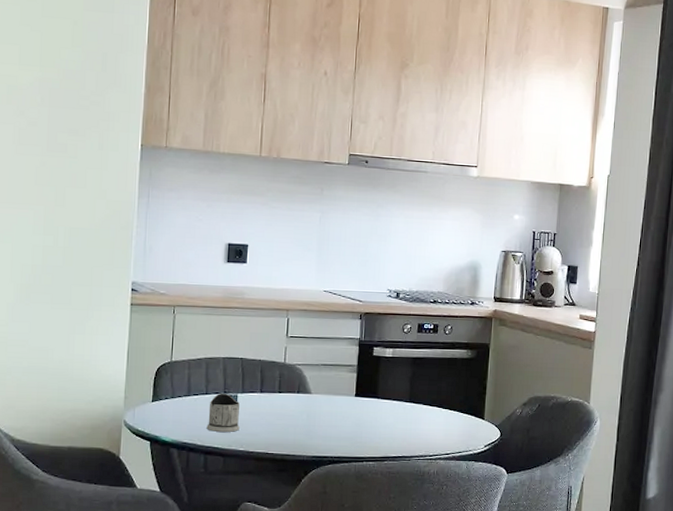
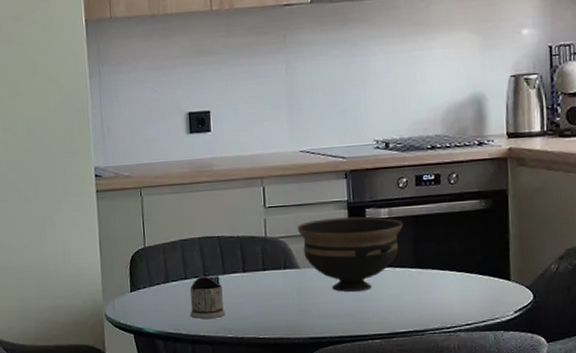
bowl: none [313,352,404,418] -> present [297,216,403,292]

